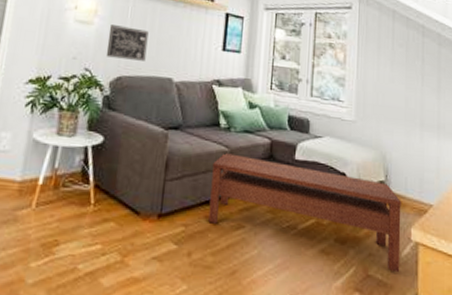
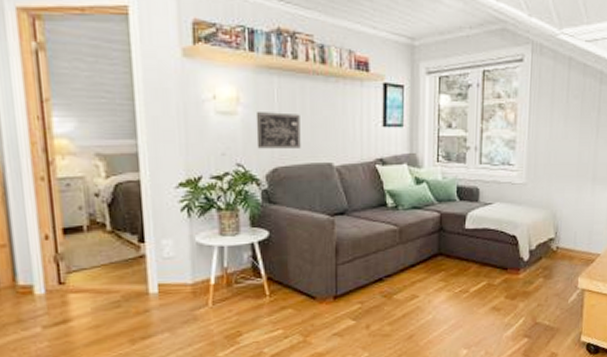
coffee table: present [208,153,401,273] -> none [383,231,570,318]

